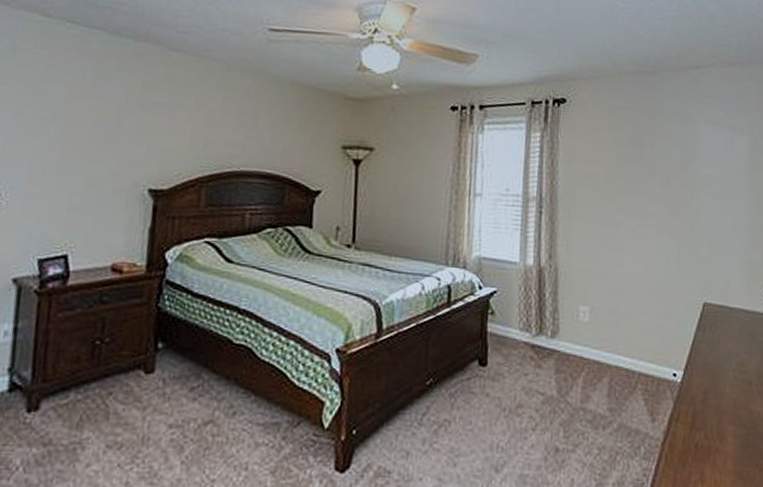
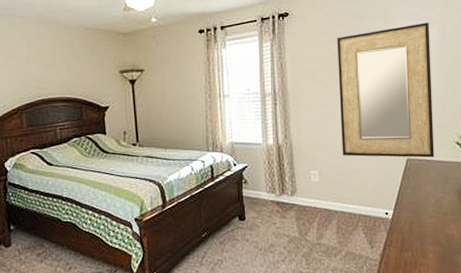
home mirror: none [621,131,739,305] -> present [337,22,434,158]

